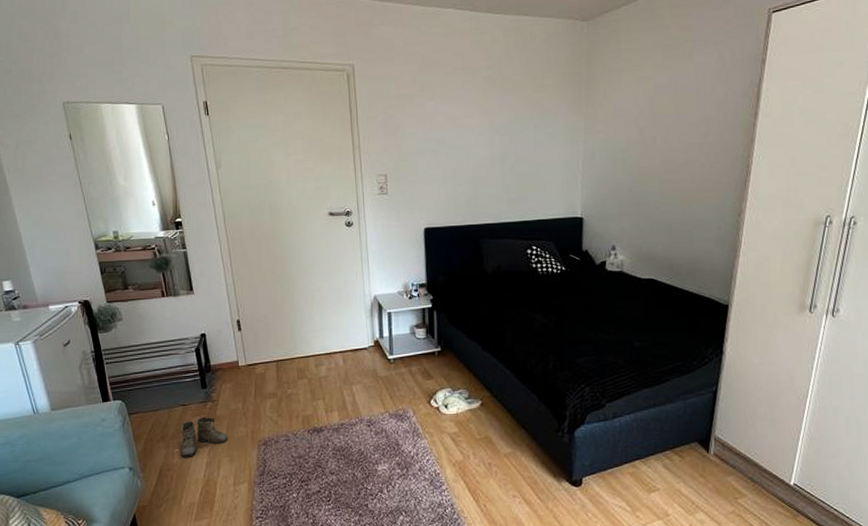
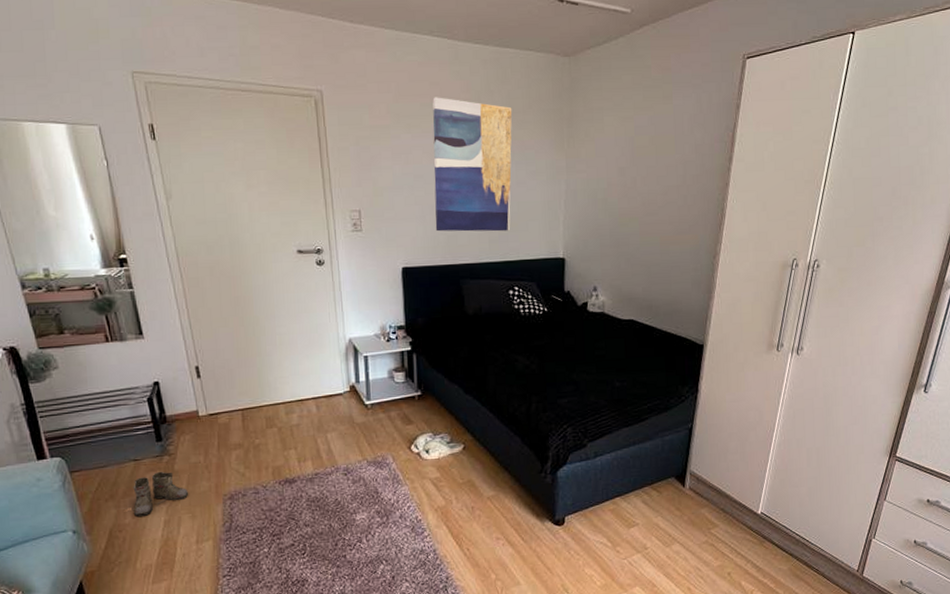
wall art: none [455,65,531,193] -> present [432,97,512,232]

